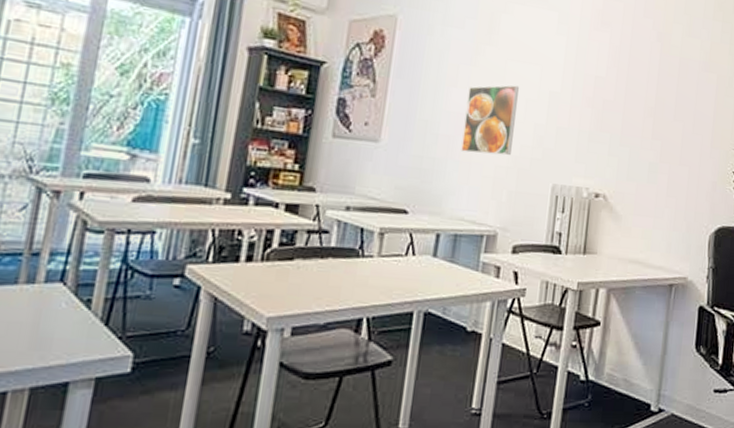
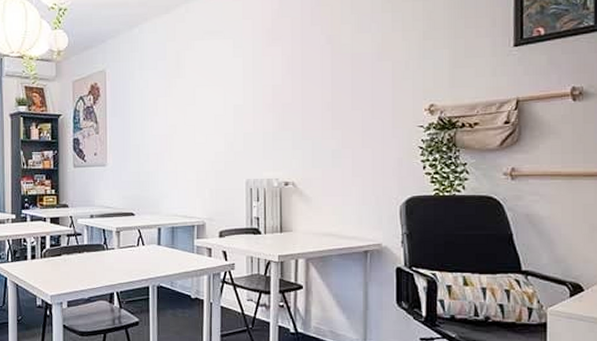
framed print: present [461,85,519,156] -> none [167,105,208,164]

